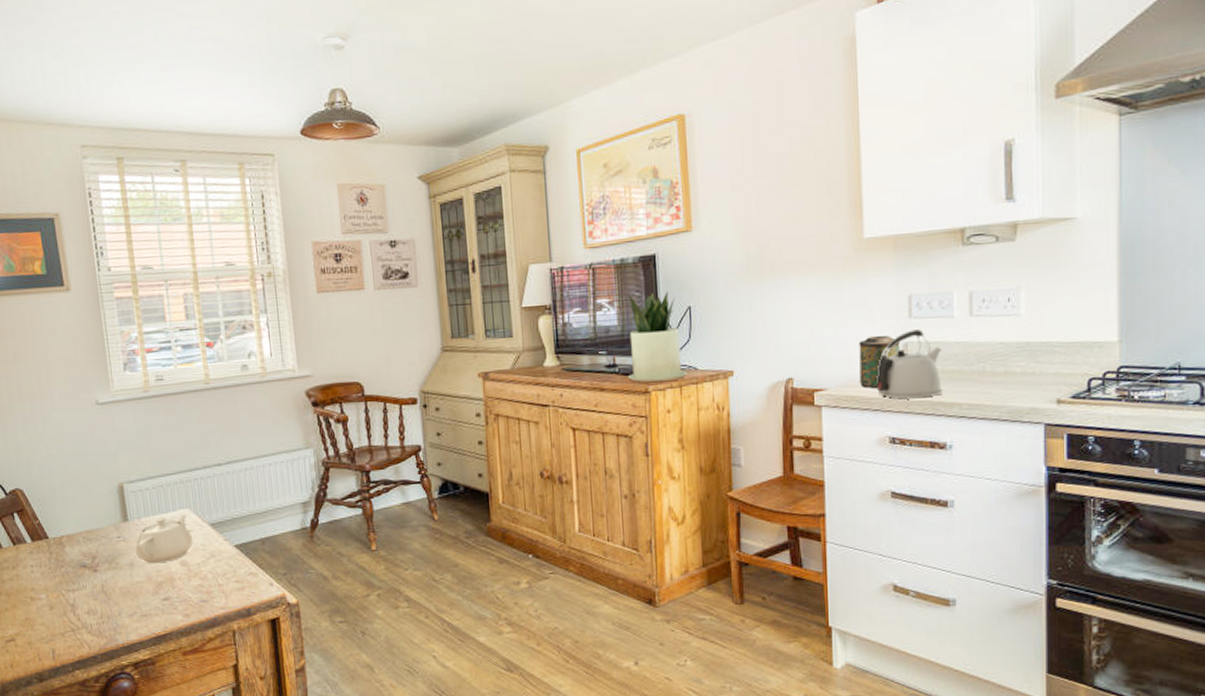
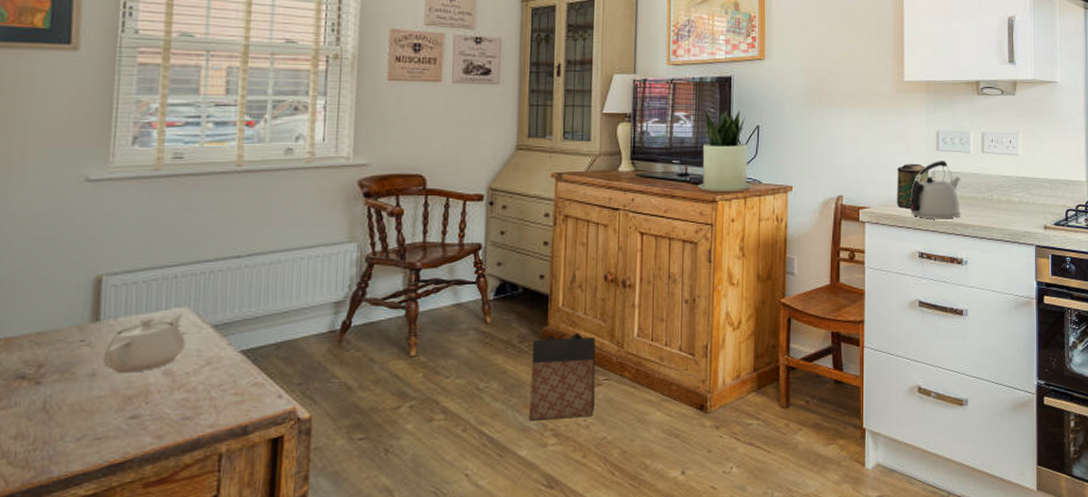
bag: none [478,528,544,610] -> present [529,332,596,421]

